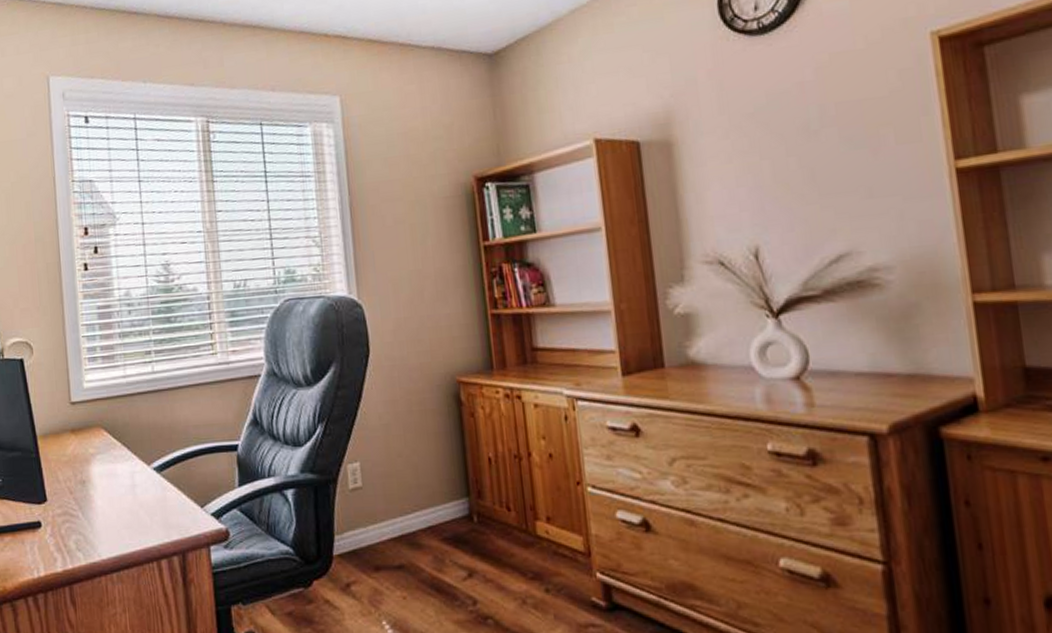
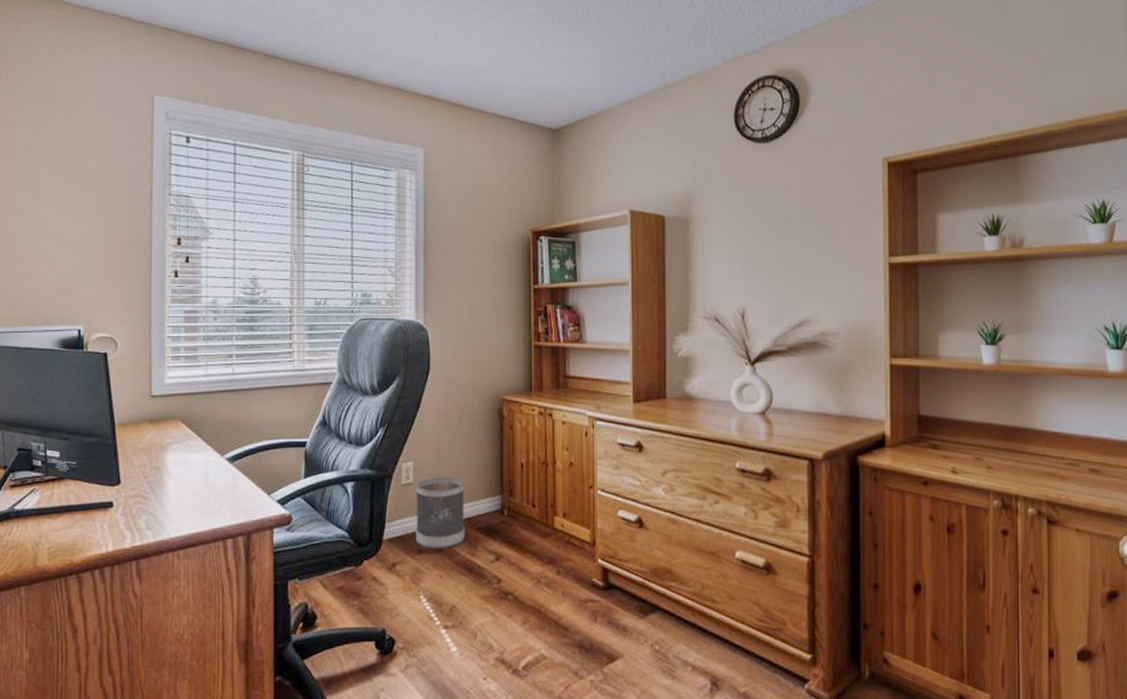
wastebasket: none [364,478,429,565] -> present [415,477,465,548]

